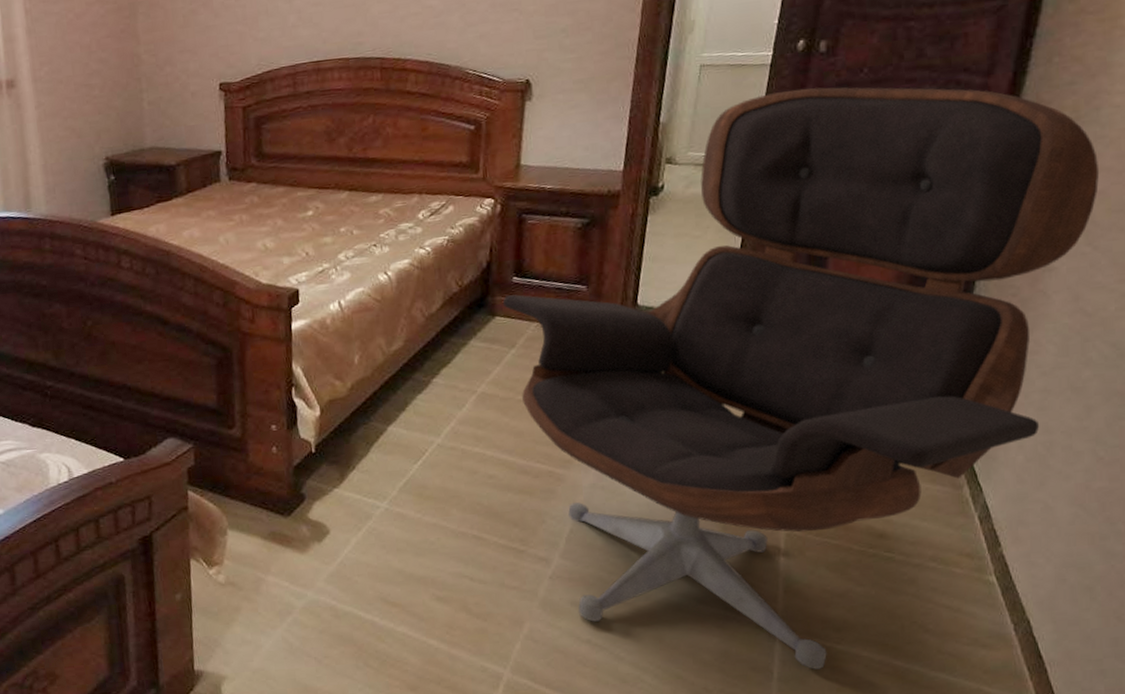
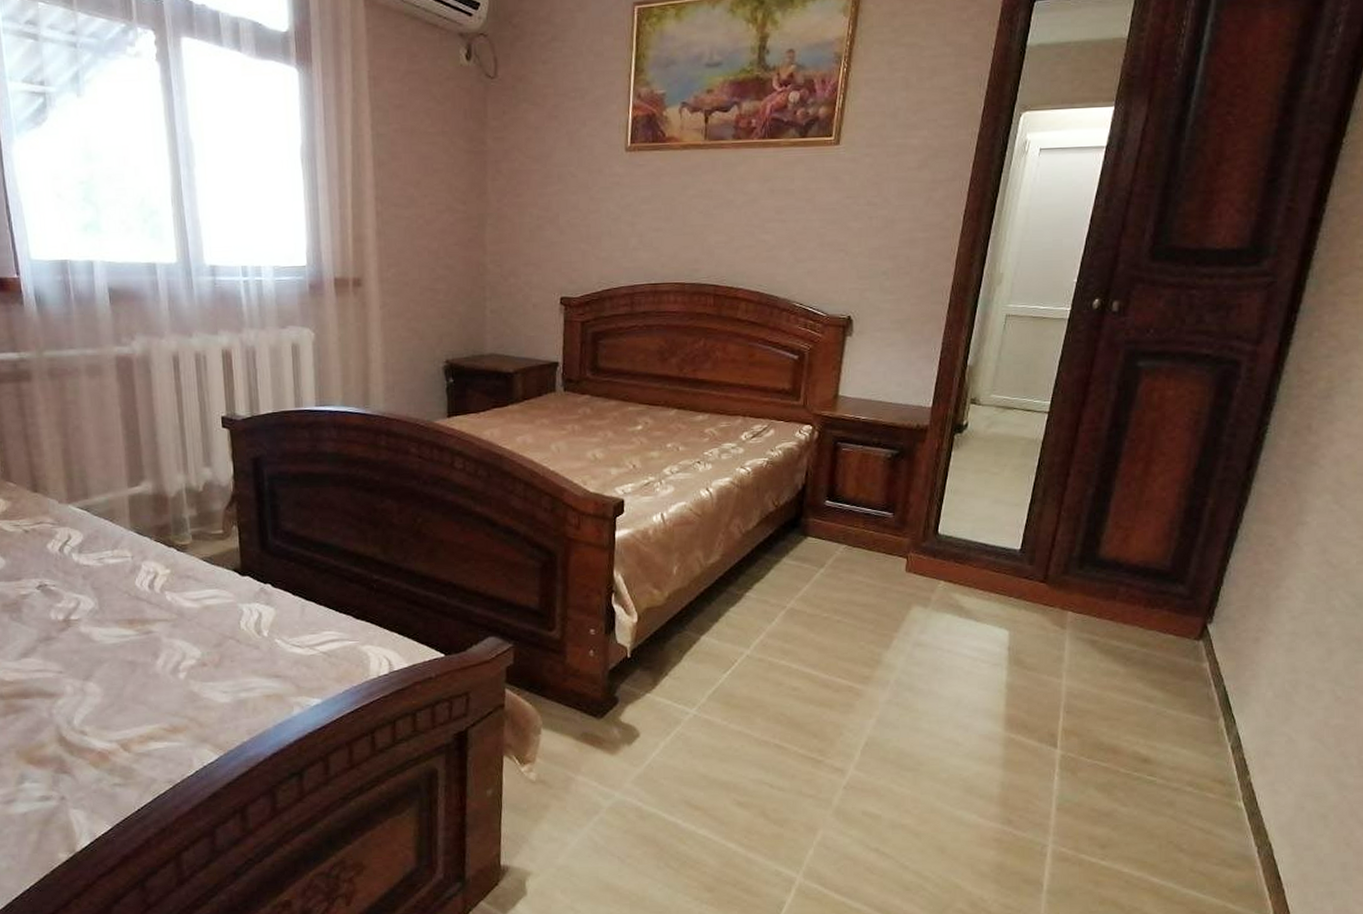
office chair: present [502,87,1100,670] -> none [814,343,1349,884]

